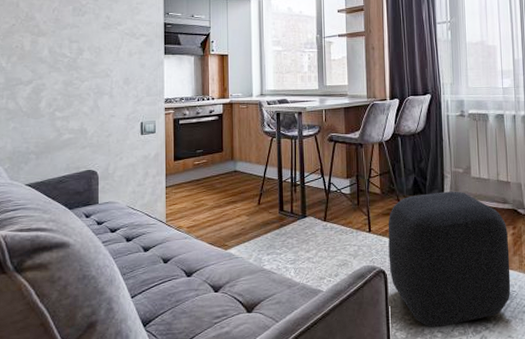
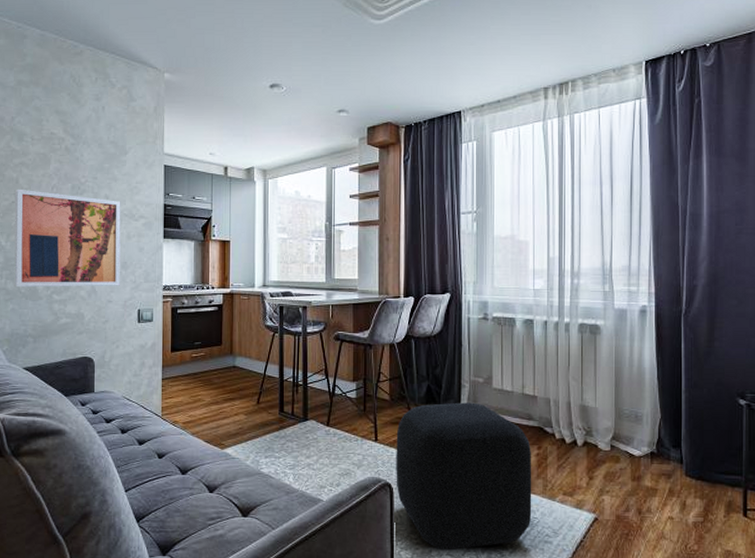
wall art: none [15,12,122,107] -> present [14,189,121,288]

